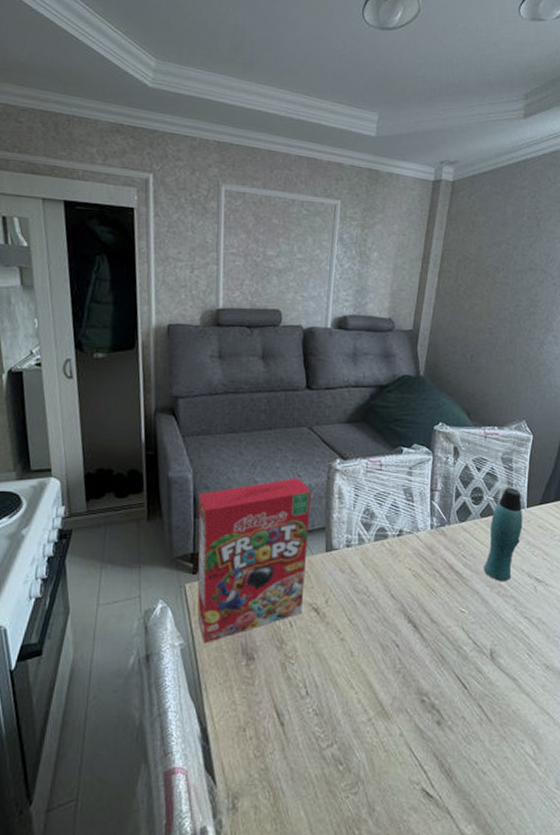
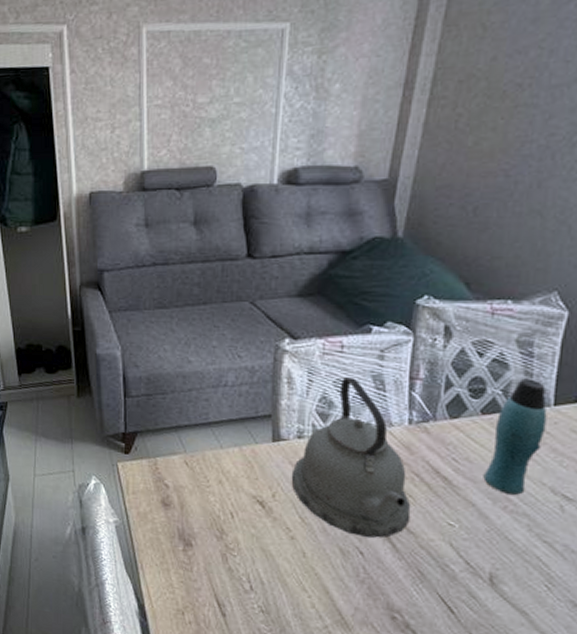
cereal box: present [197,477,311,644] -> none [128,358,254,524]
kettle: none [341,491,434,630] -> present [291,377,411,538]

